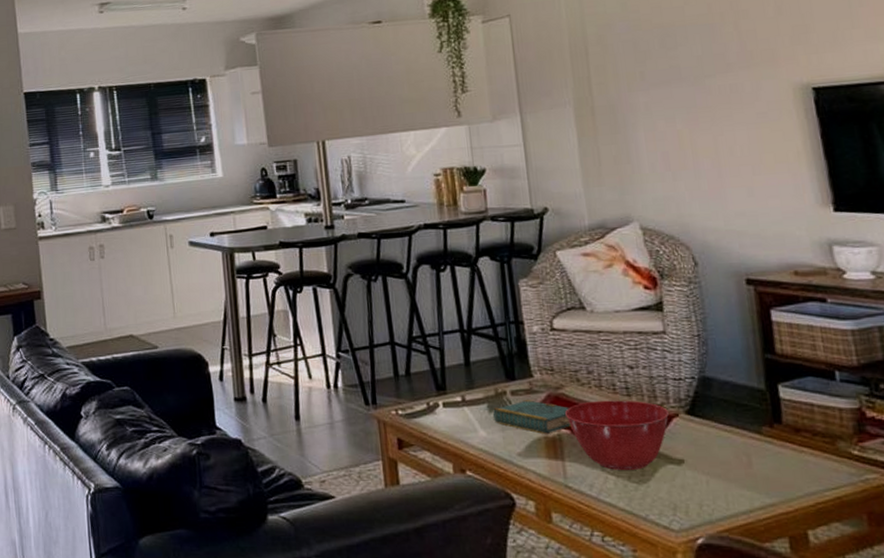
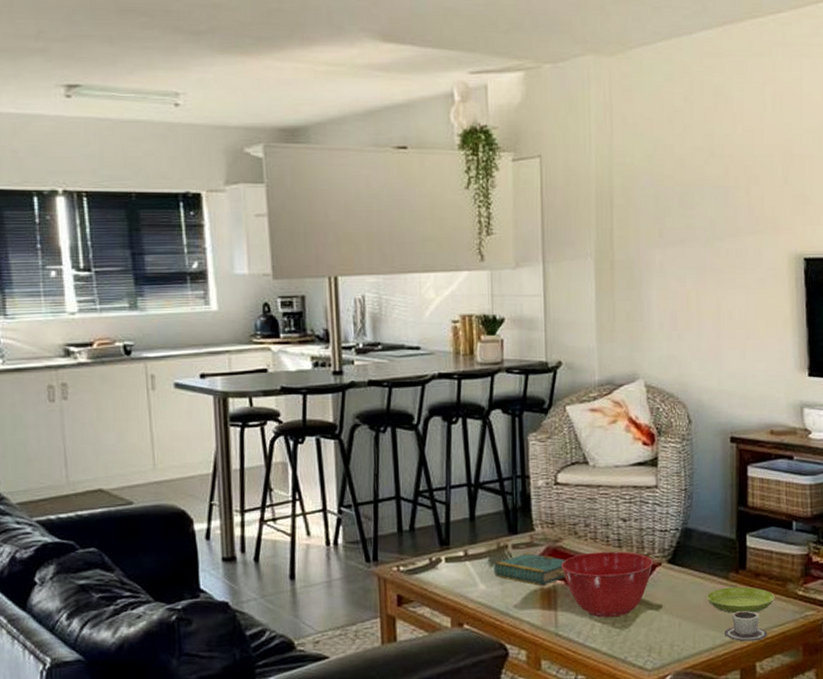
saucer: none [736,443,823,473] -> present [706,586,775,613]
cup: none [764,470,819,506] -> present [725,611,768,642]

